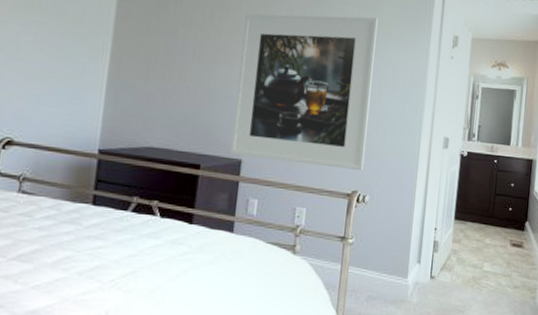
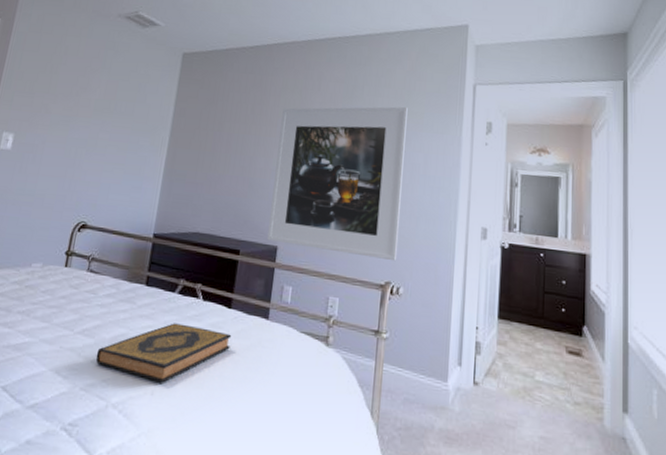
hardback book: none [36,242,194,303] -> present [95,323,232,383]

